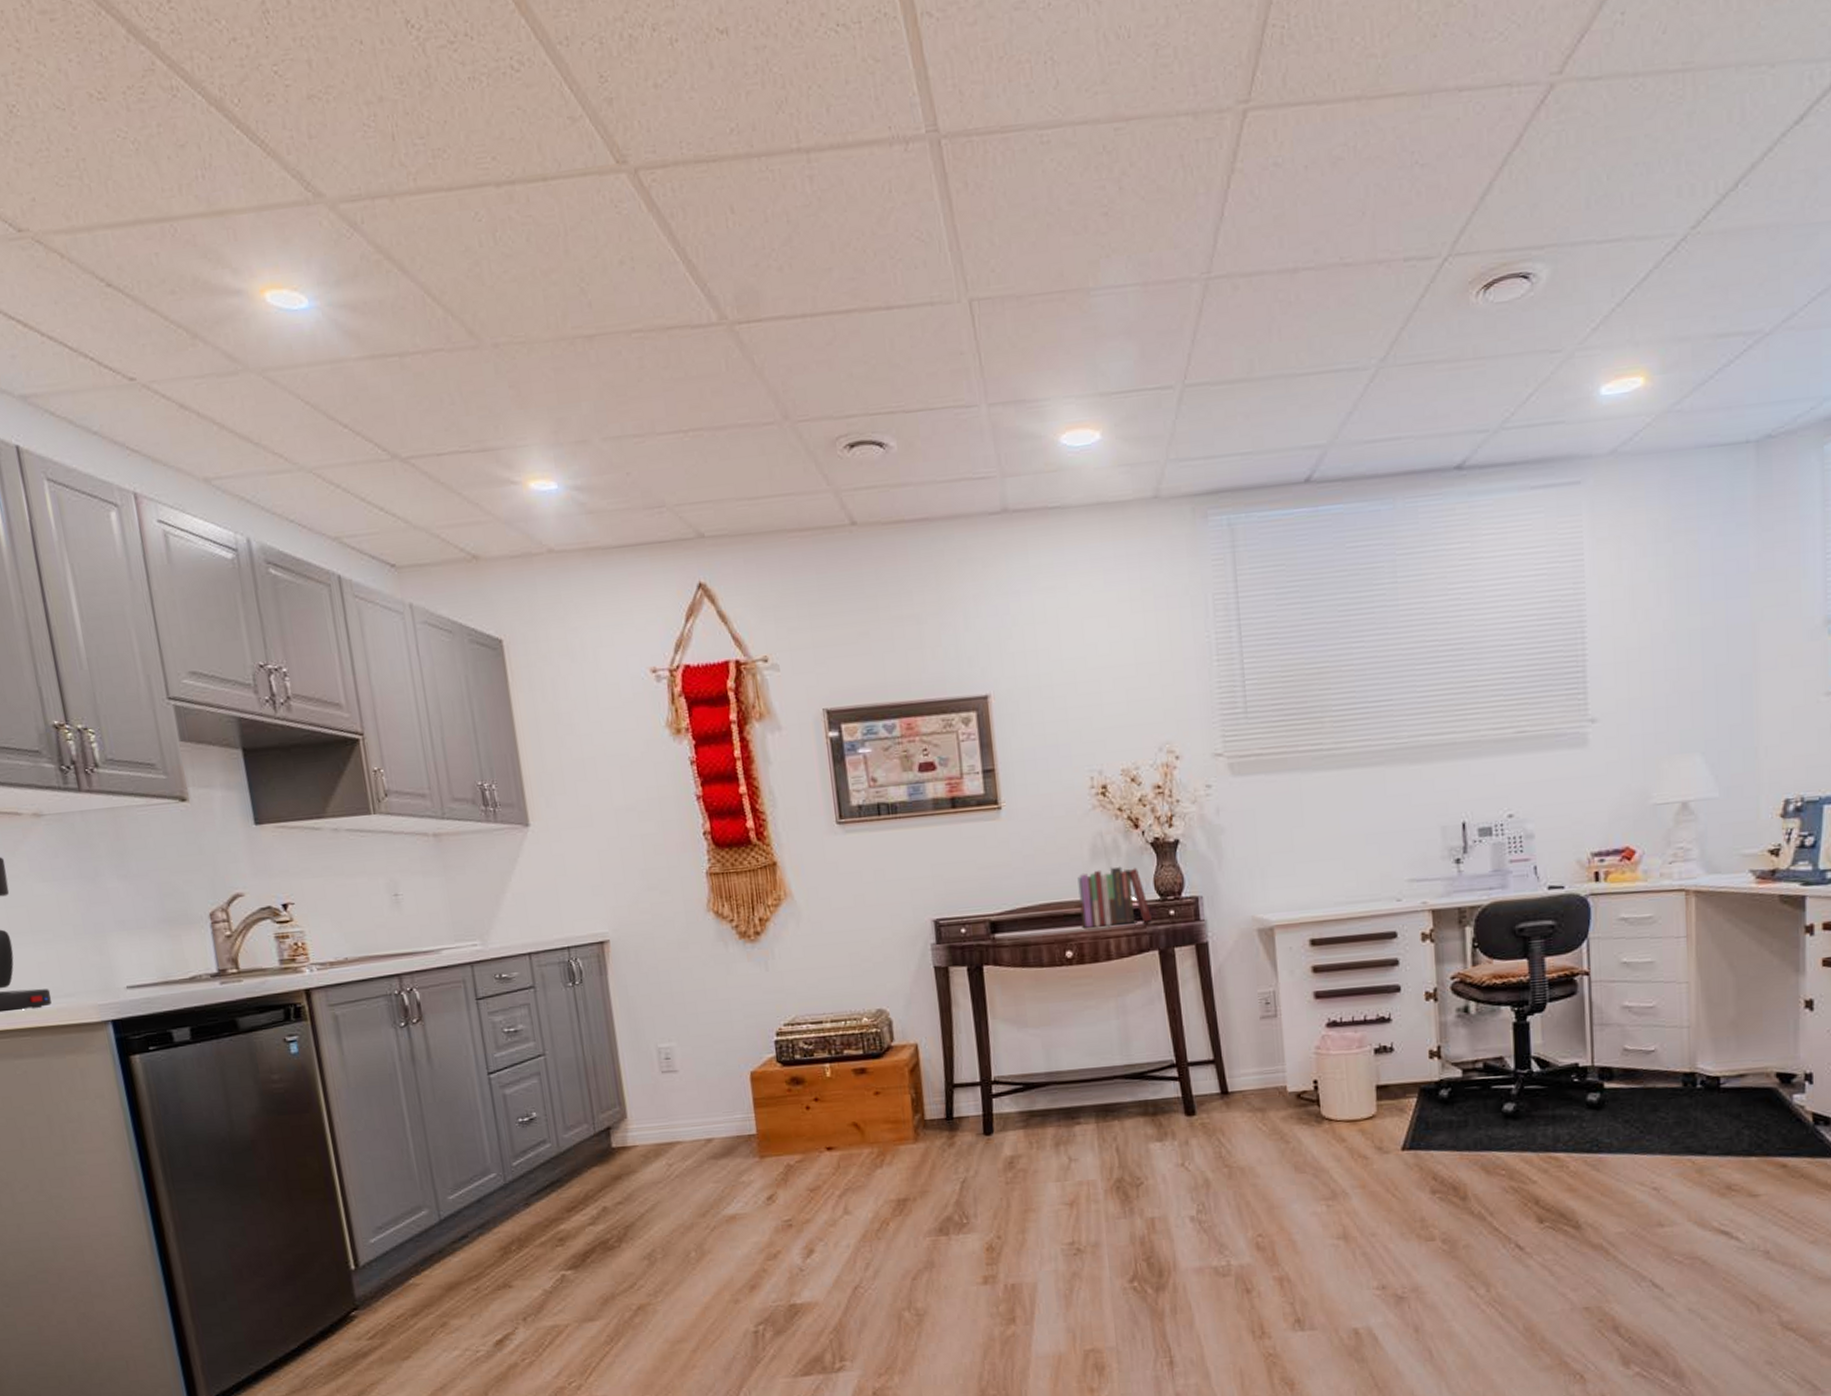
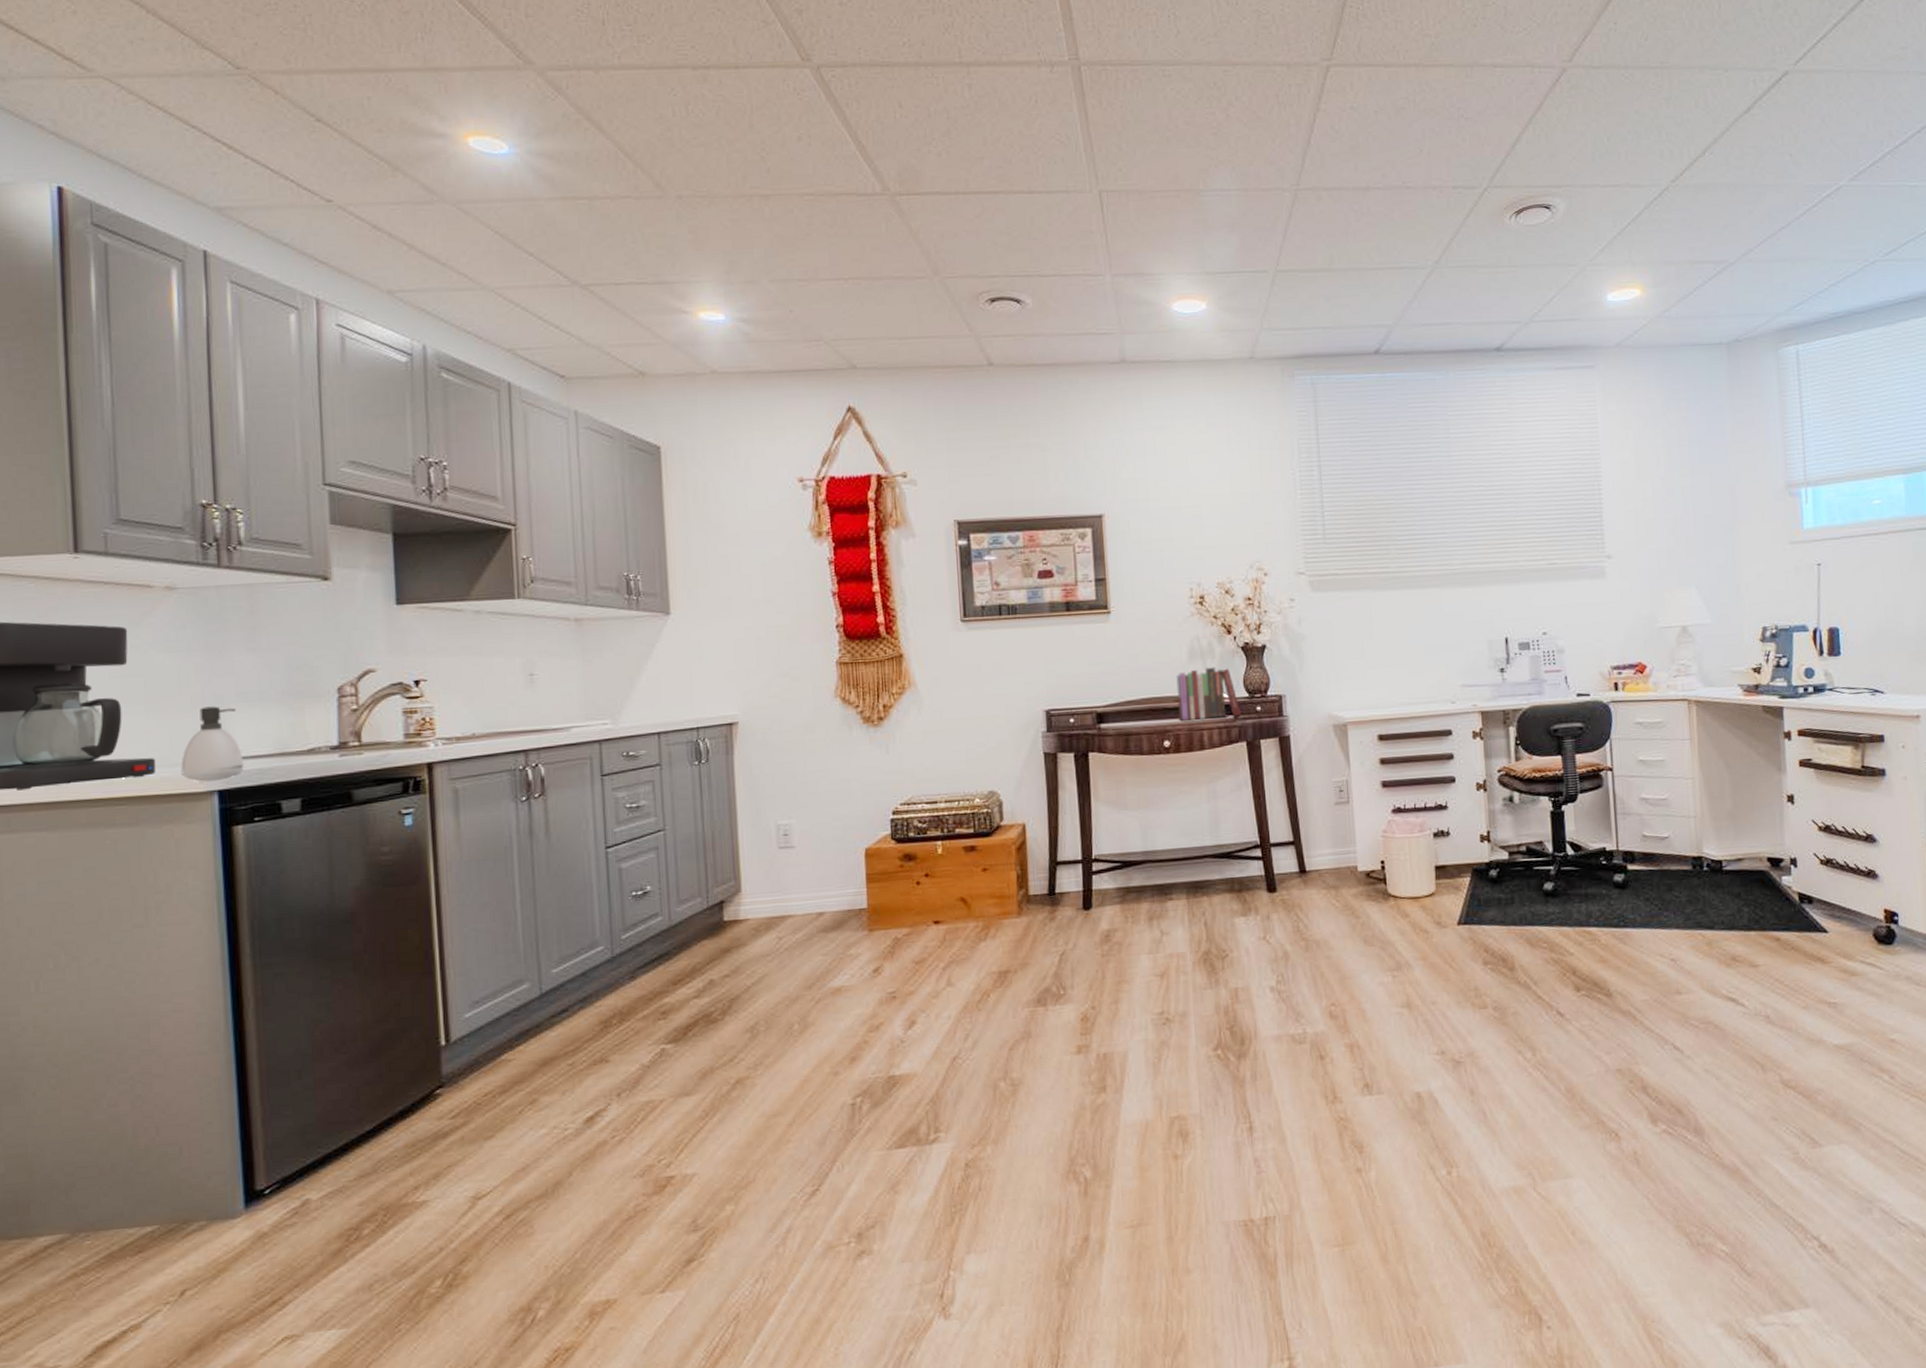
soap dispenser: none [73,935,132,1012] -> present [181,706,244,782]

